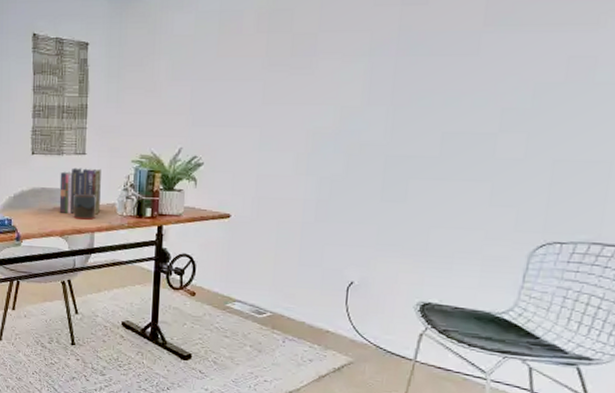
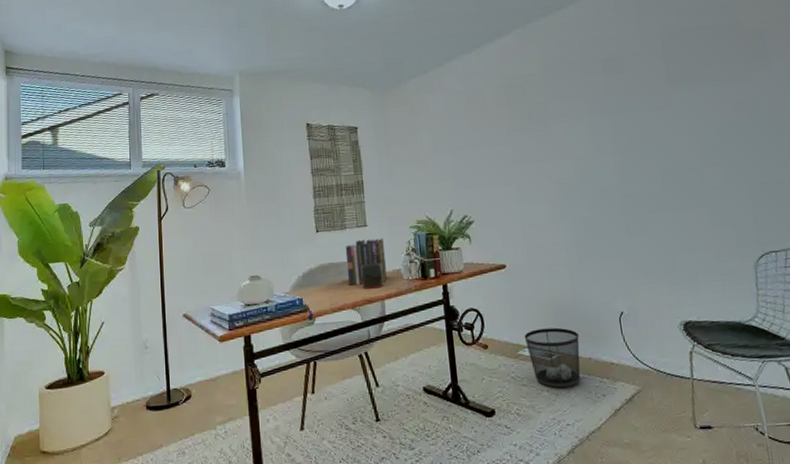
waste bin: none [236,285,297,347] -> present [524,327,581,389]

